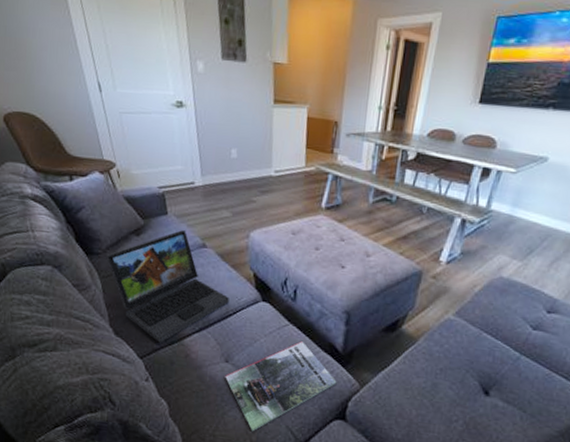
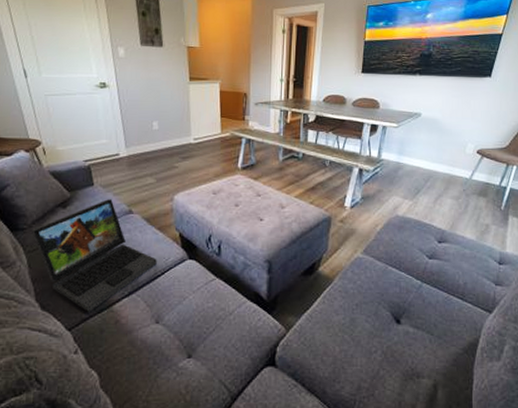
magazine: present [225,341,337,432] -> none [156,294,264,391]

